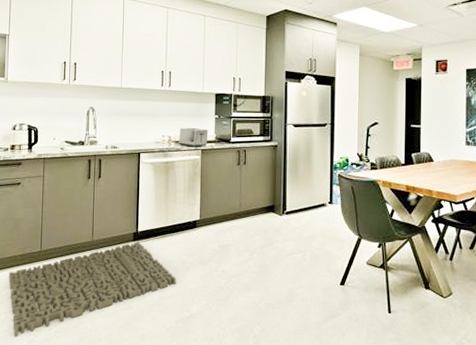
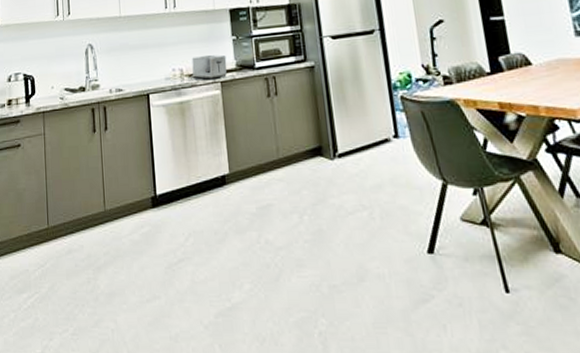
floor mat: present [8,242,177,338] -> none [15,208,210,343]

